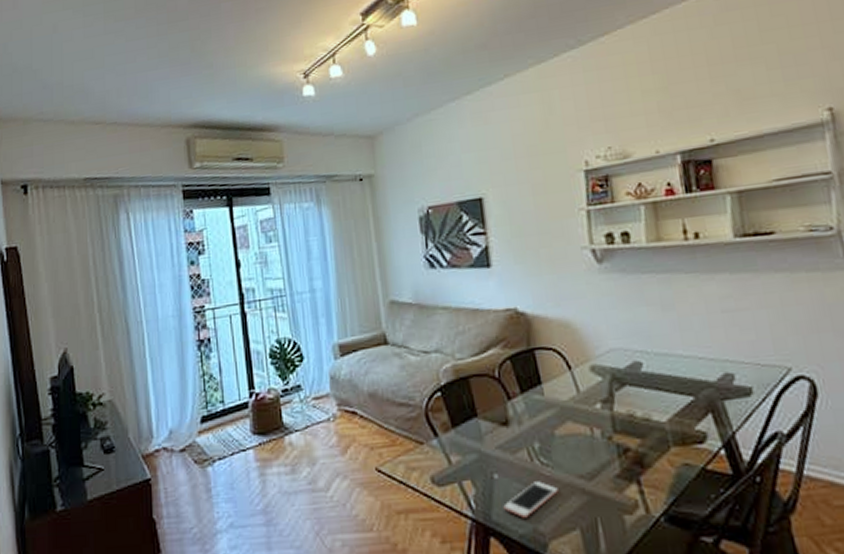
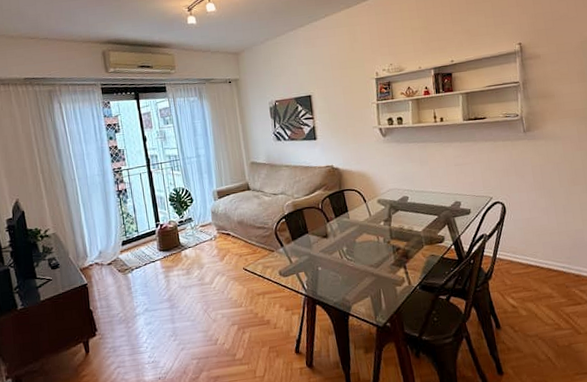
cell phone: present [503,481,559,518] -> none [324,270,358,293]

